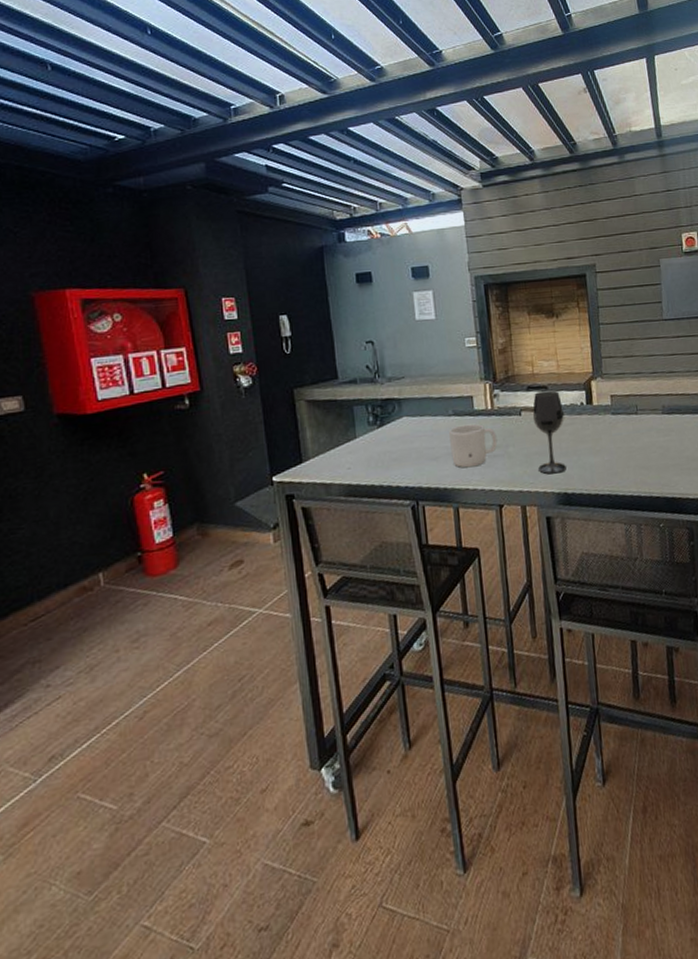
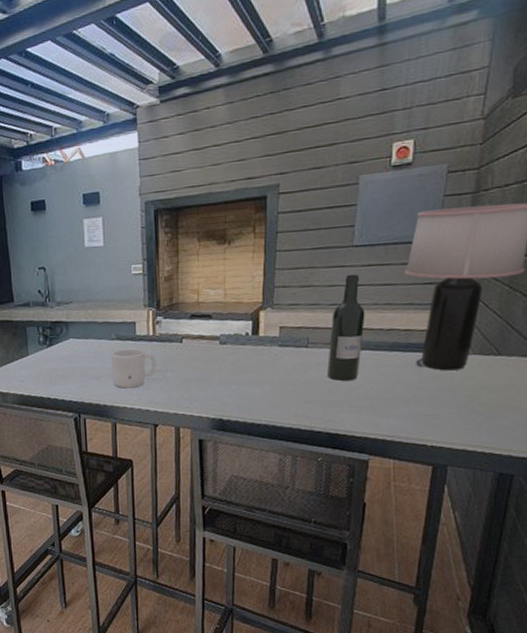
wine glass: present [532,390,566,474] -> none [193,319,226,401]
wine bottle: none [654,344,684,445] -> present [327,273,365,382]

